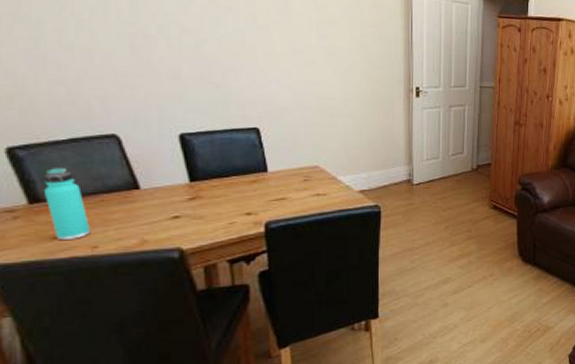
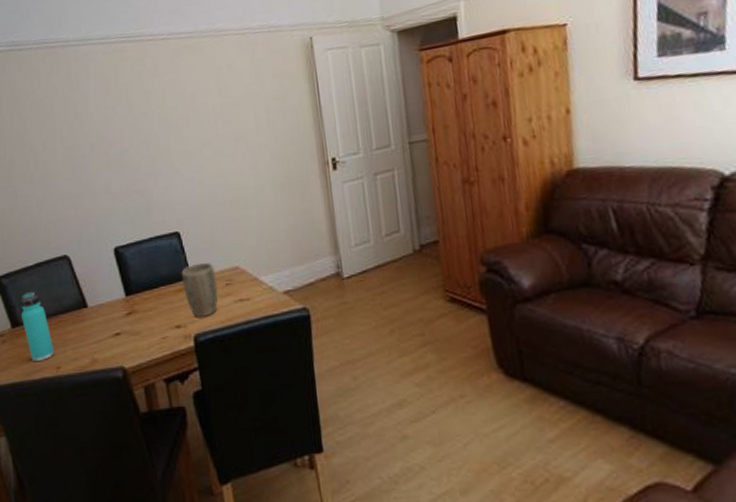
plant pot: none [257,158,295,208] -> present [181,262,219,319]

